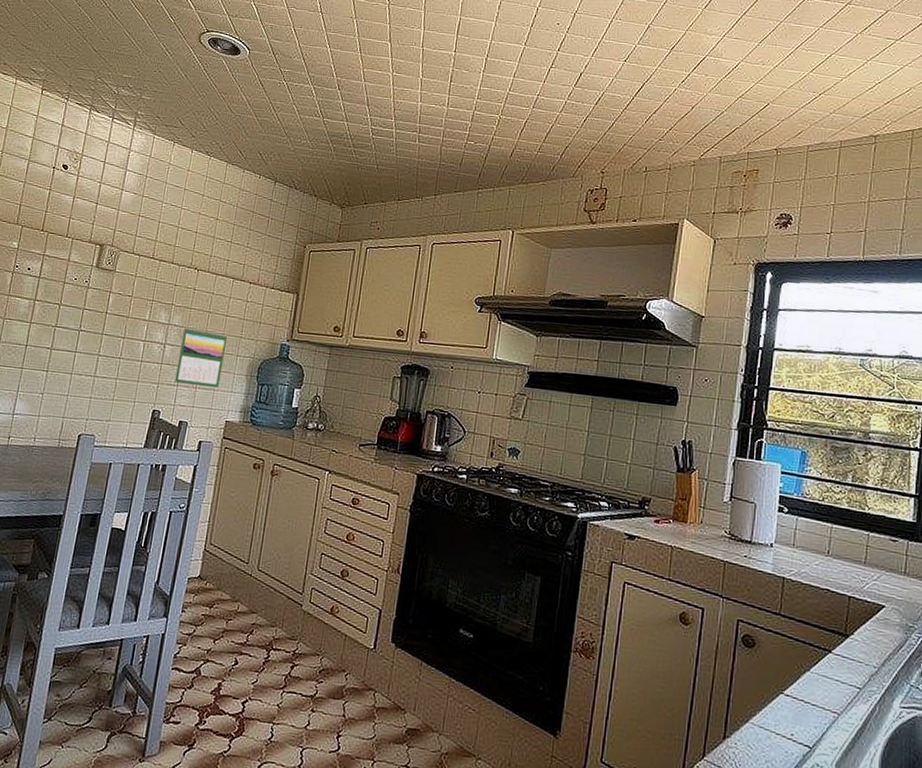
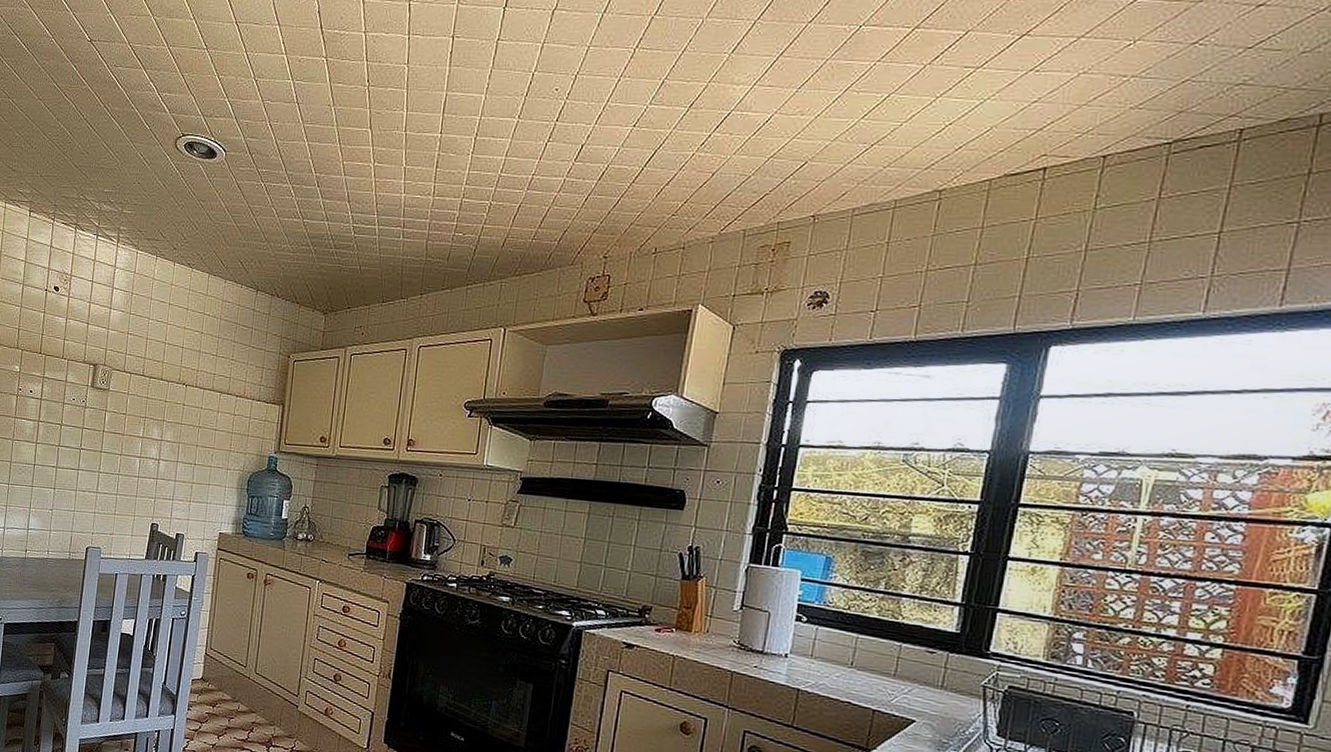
calendar: present [174,327,228,388] -> none [170,442,218,501]

